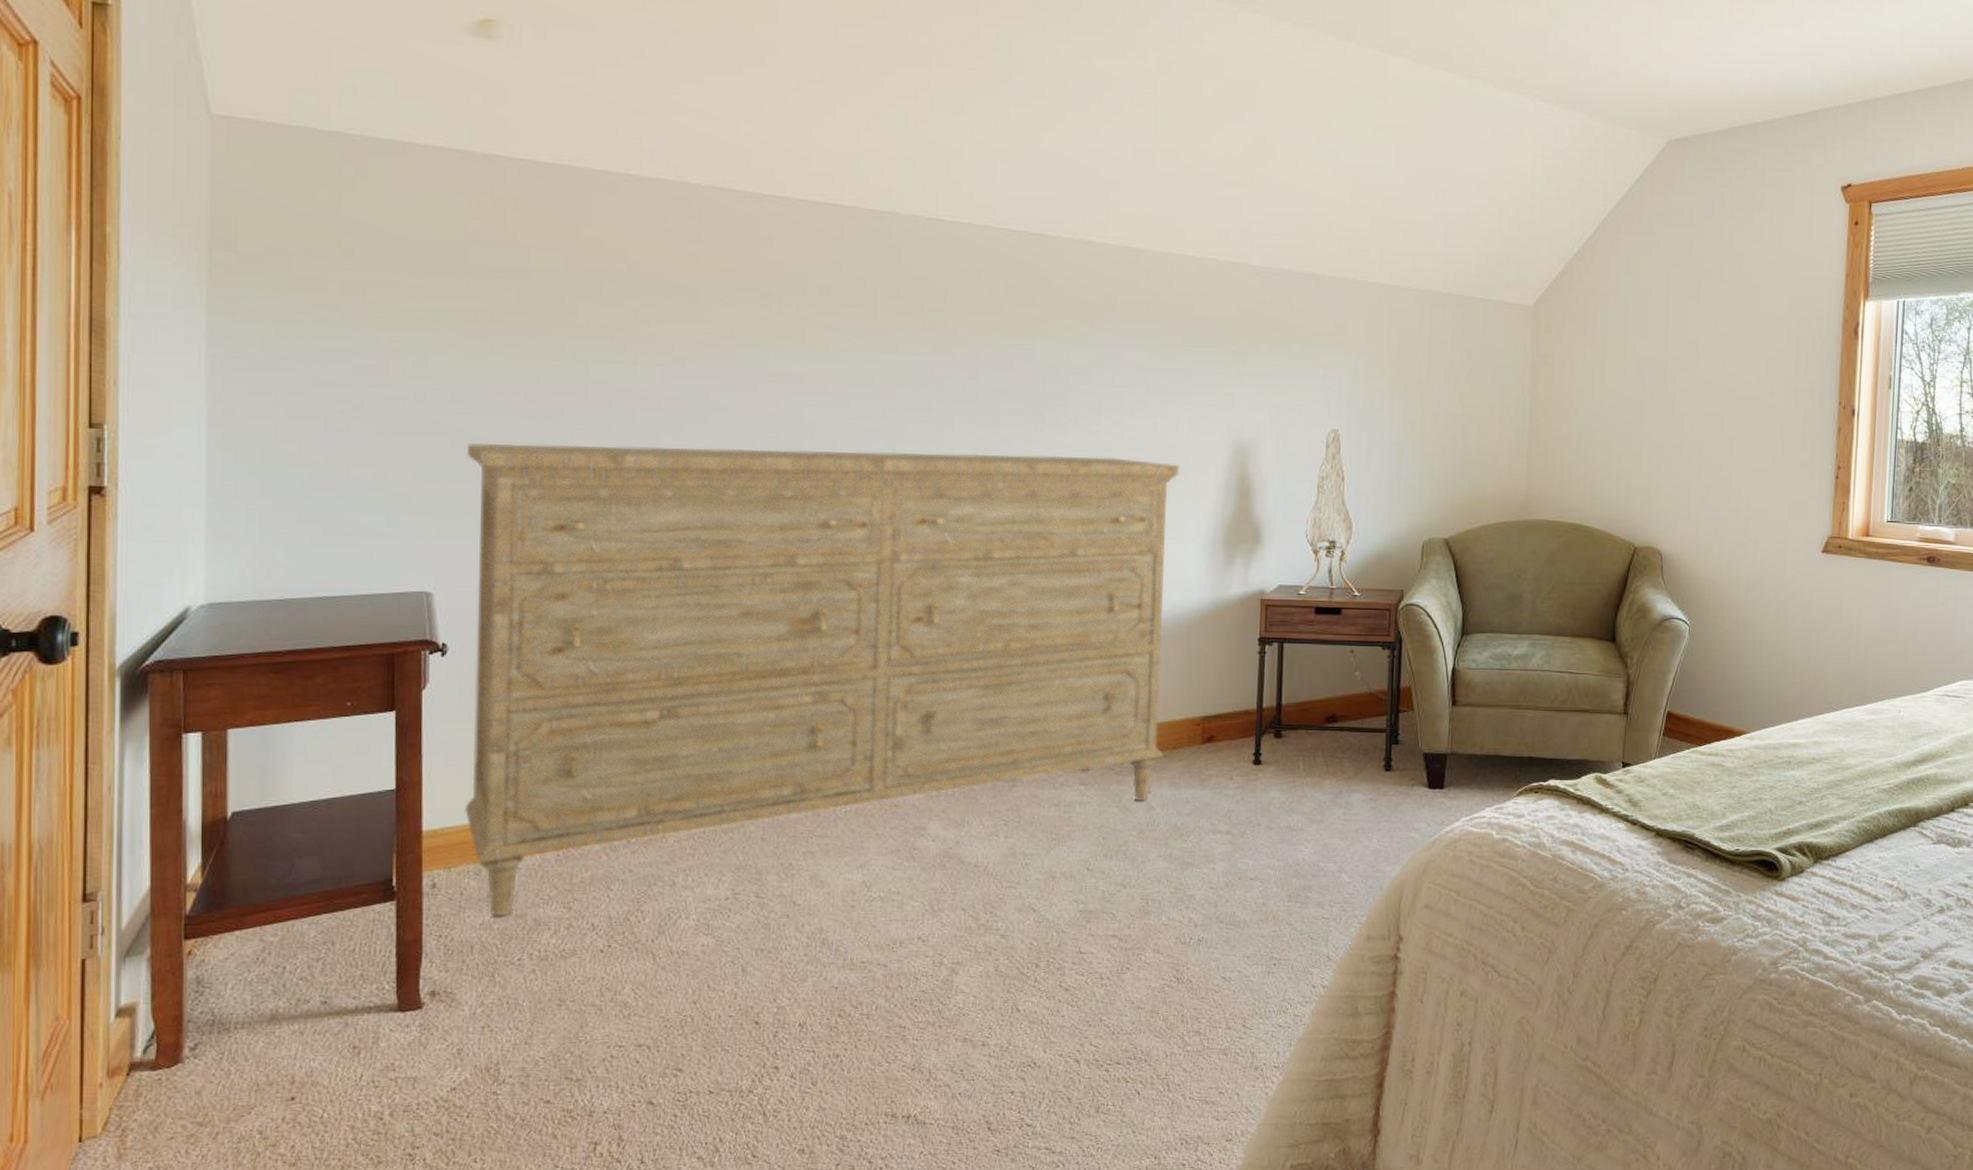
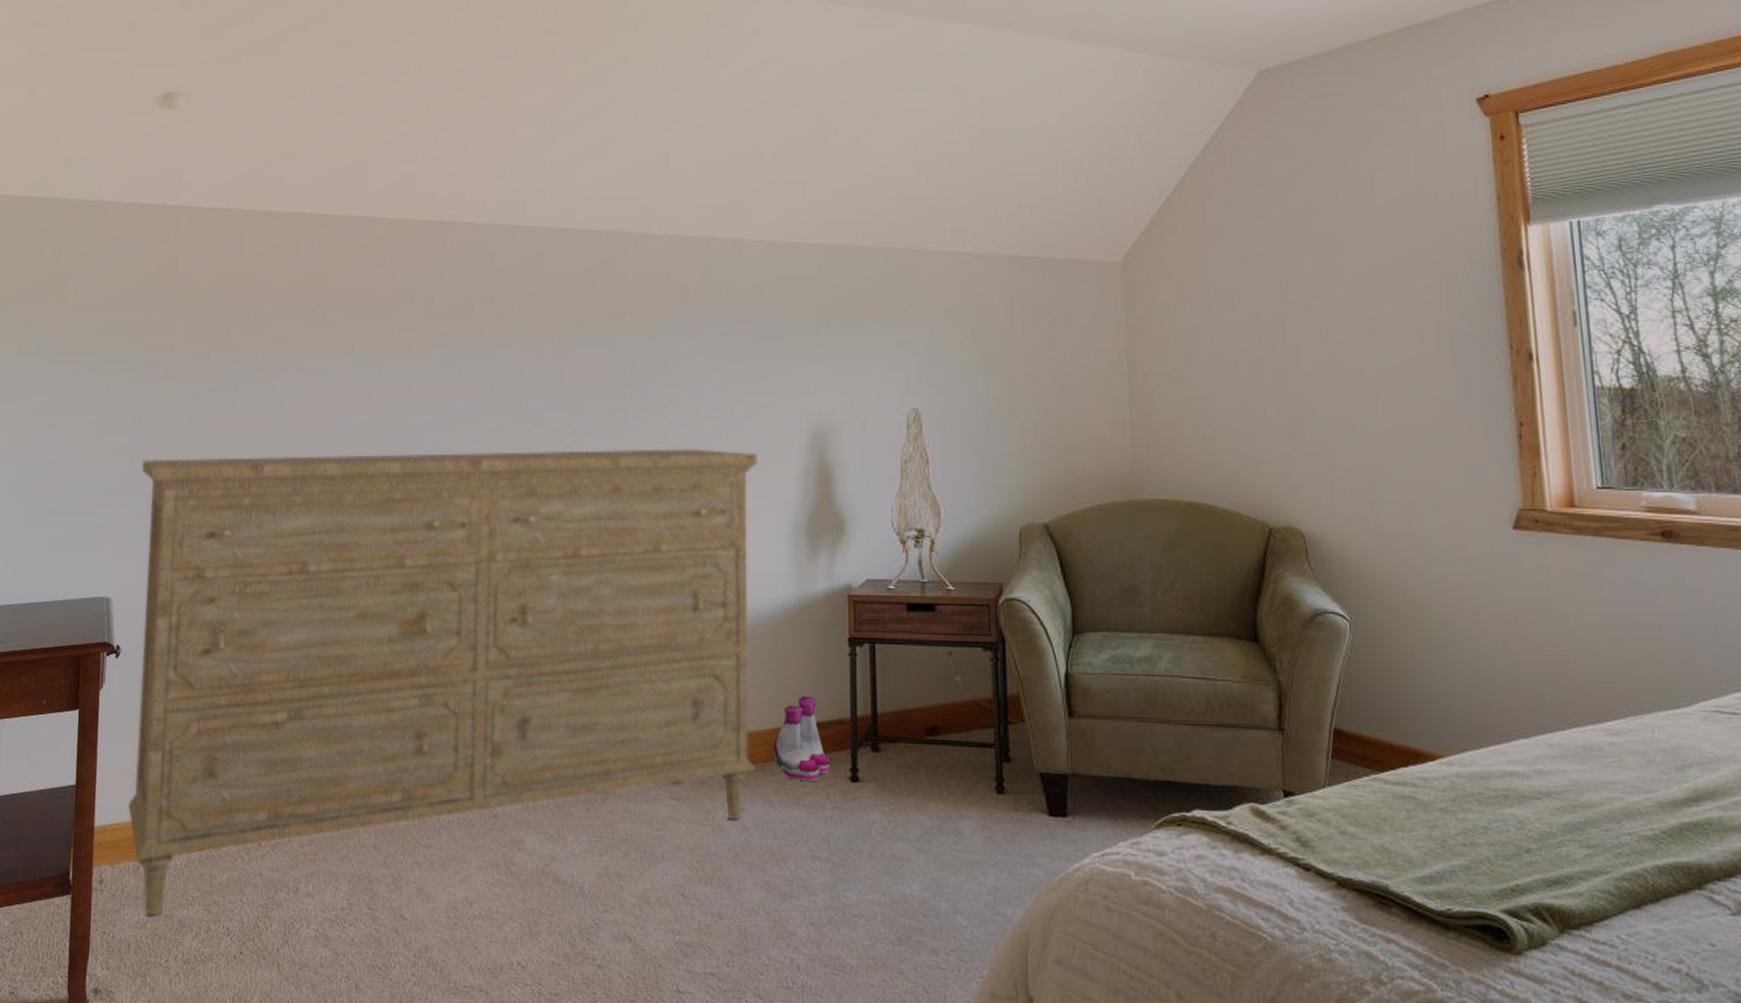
boots: none [1181,689,1236,766] -> present [772,695,831,782]

